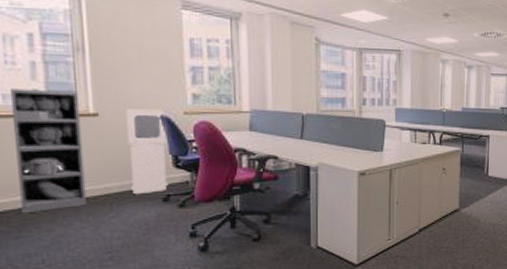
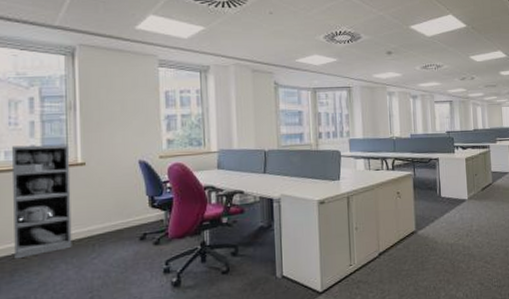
air purifier: present [126,109,168,195] -> none [110,155,145,235]

